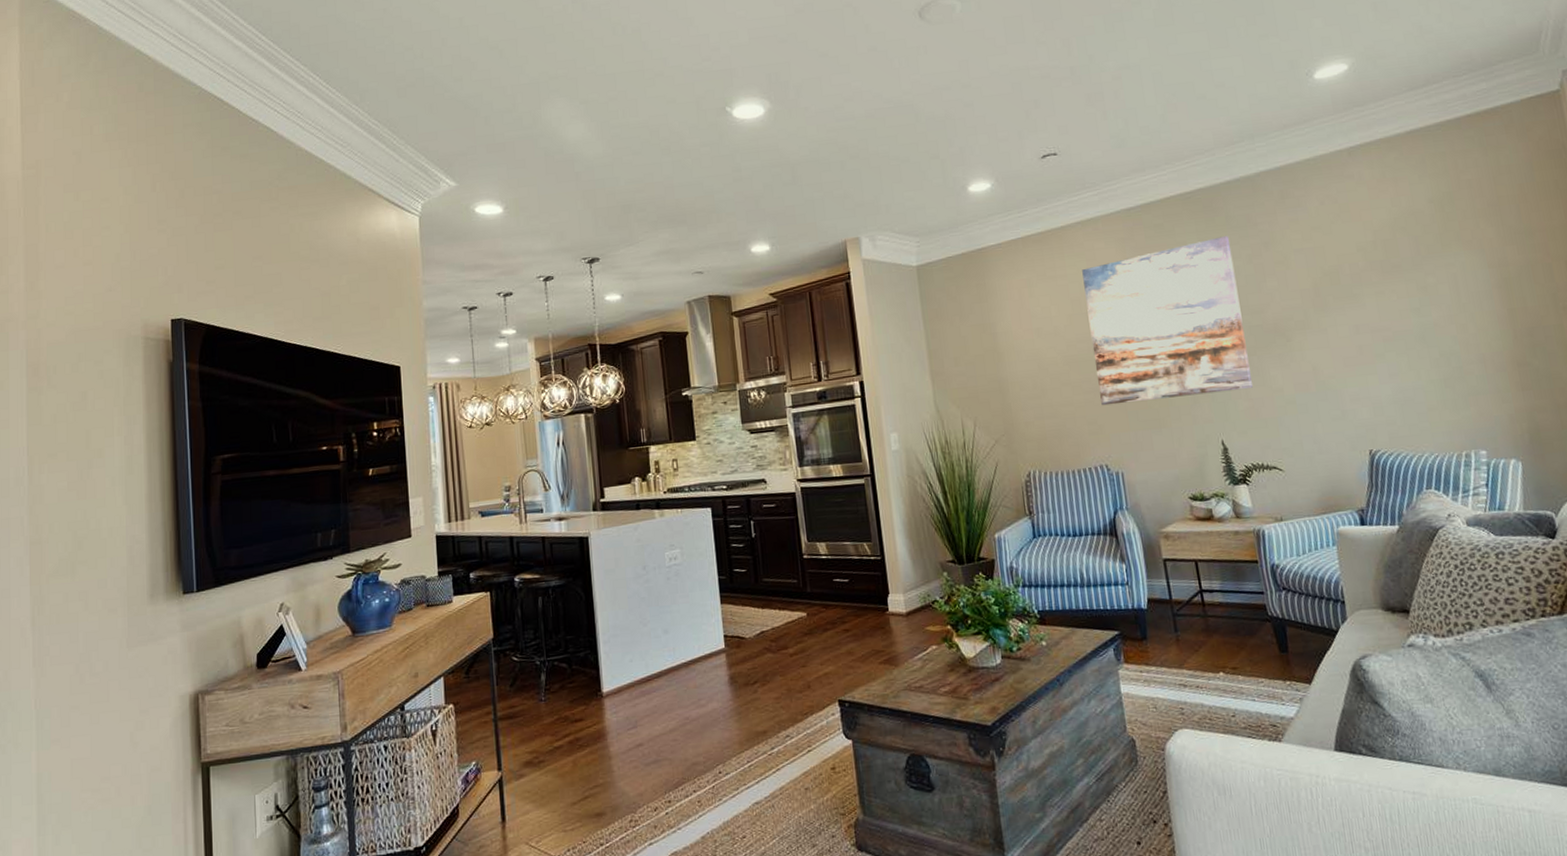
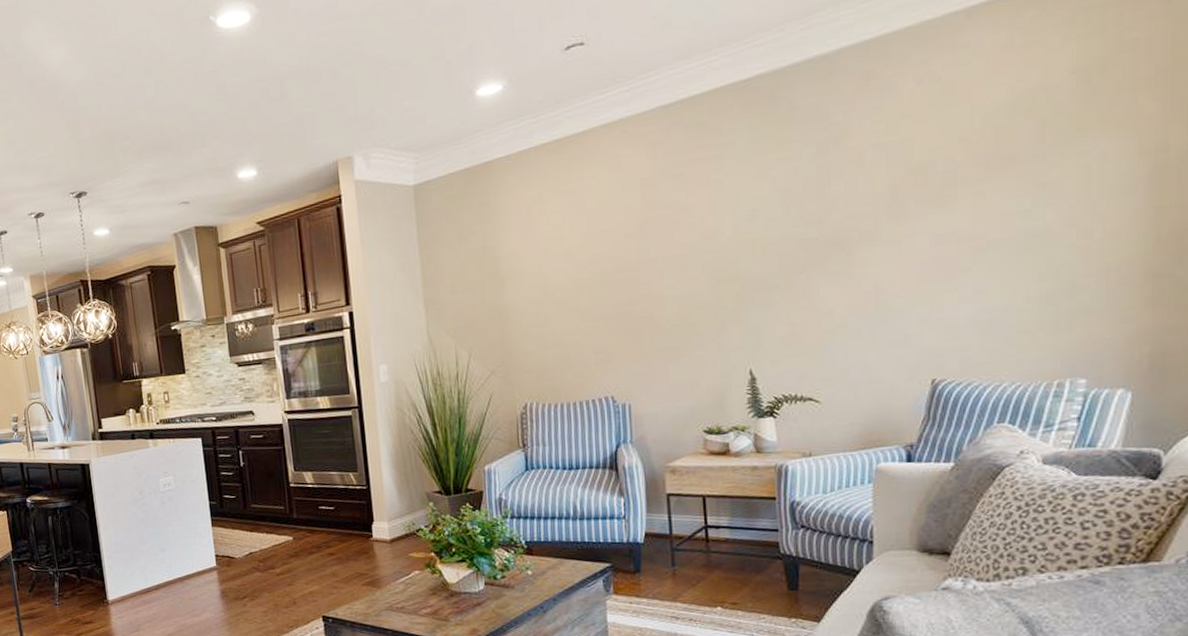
wall art: present [1082,236,1253,406] -> none [603,132,796,334]

